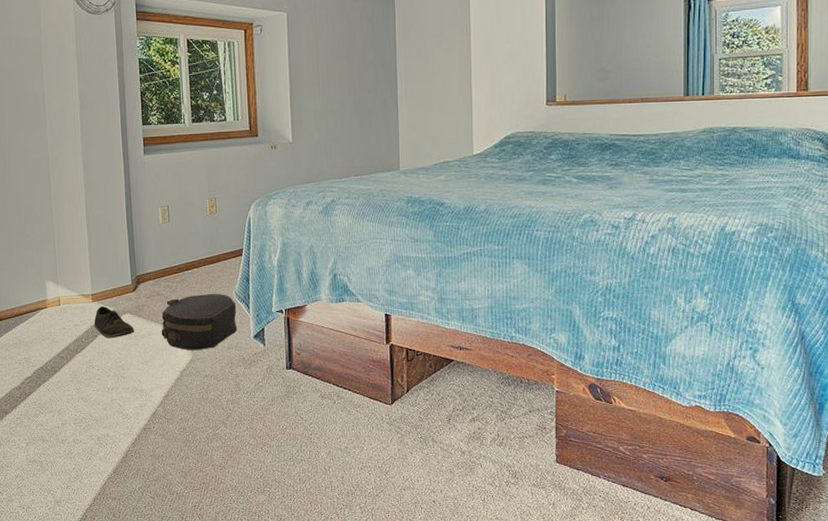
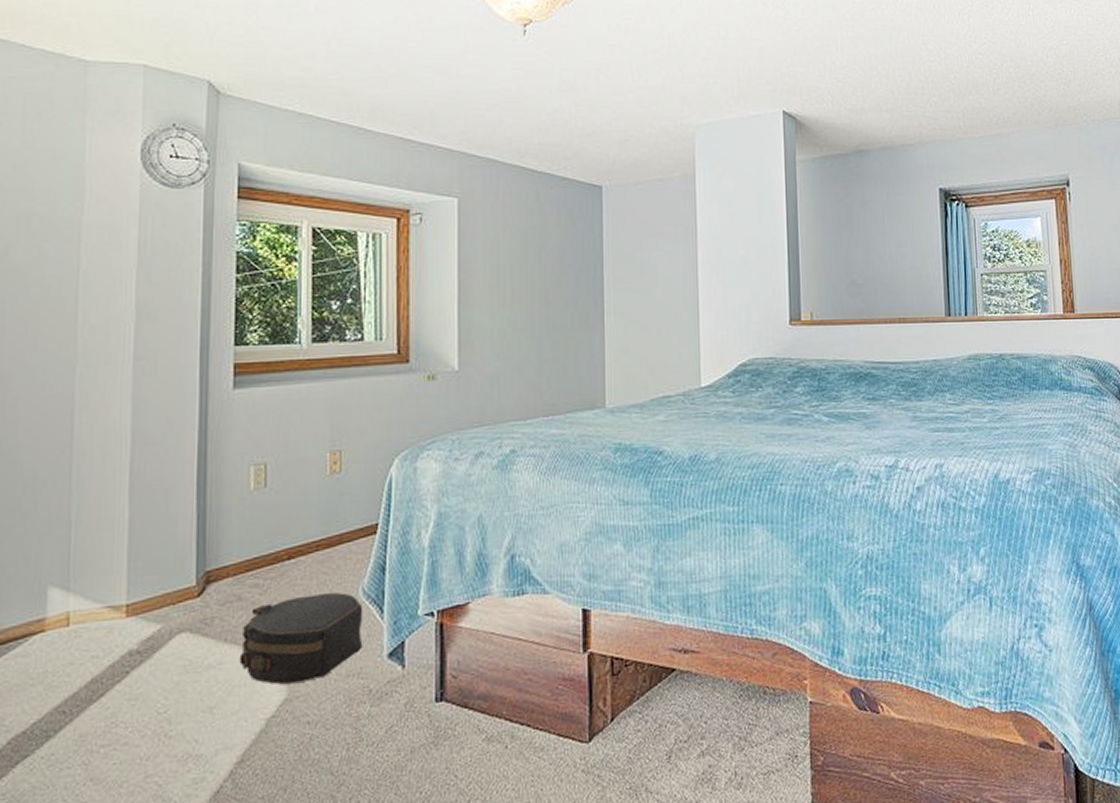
shoe: present [94,306,135,338] -> none [125,623,196,674]

